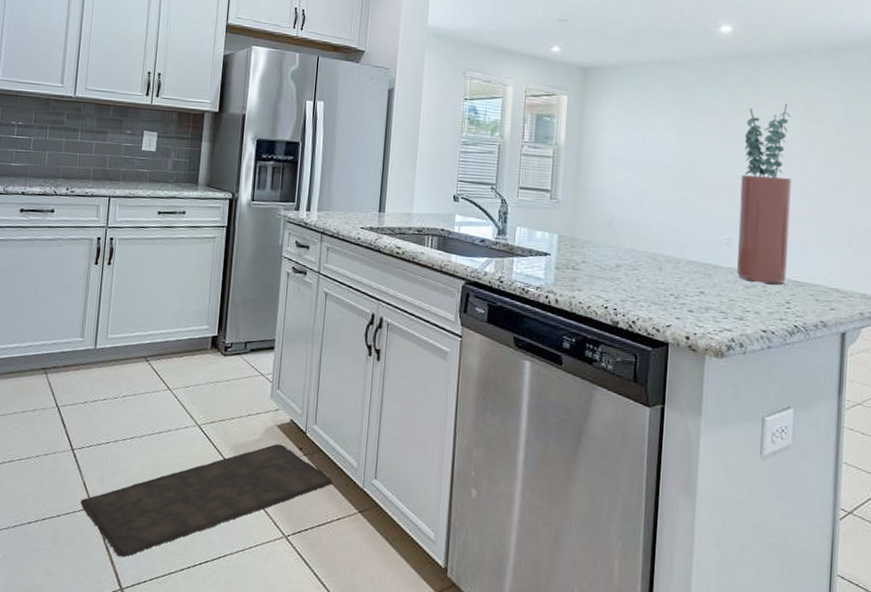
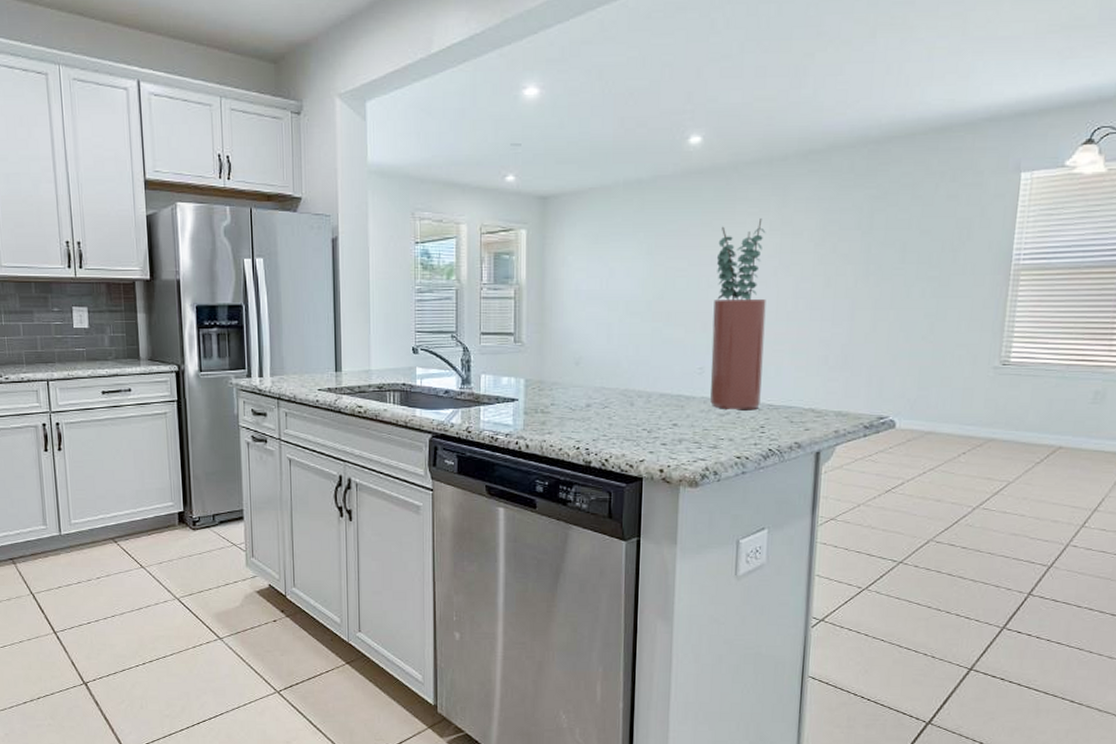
doormat: present [80,443,333,557] -> none [71,608,318,725]

